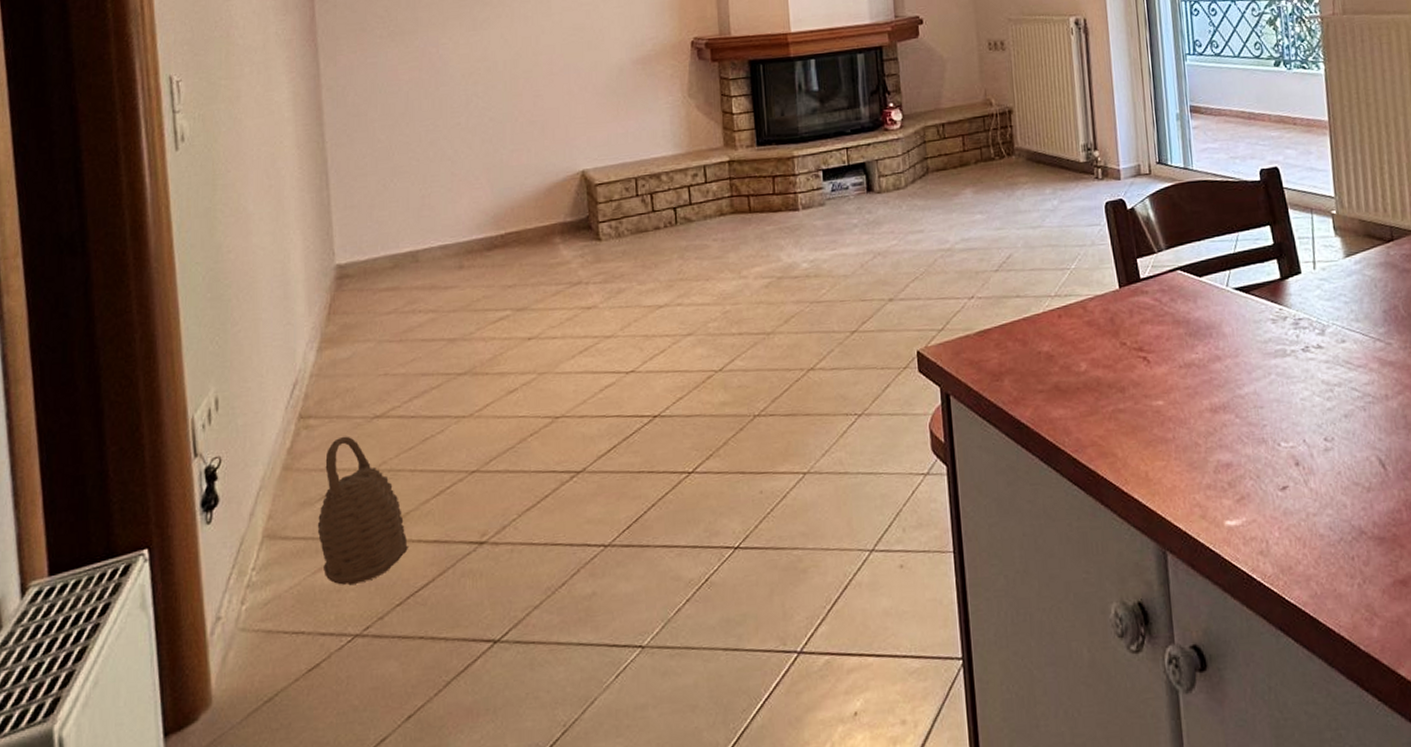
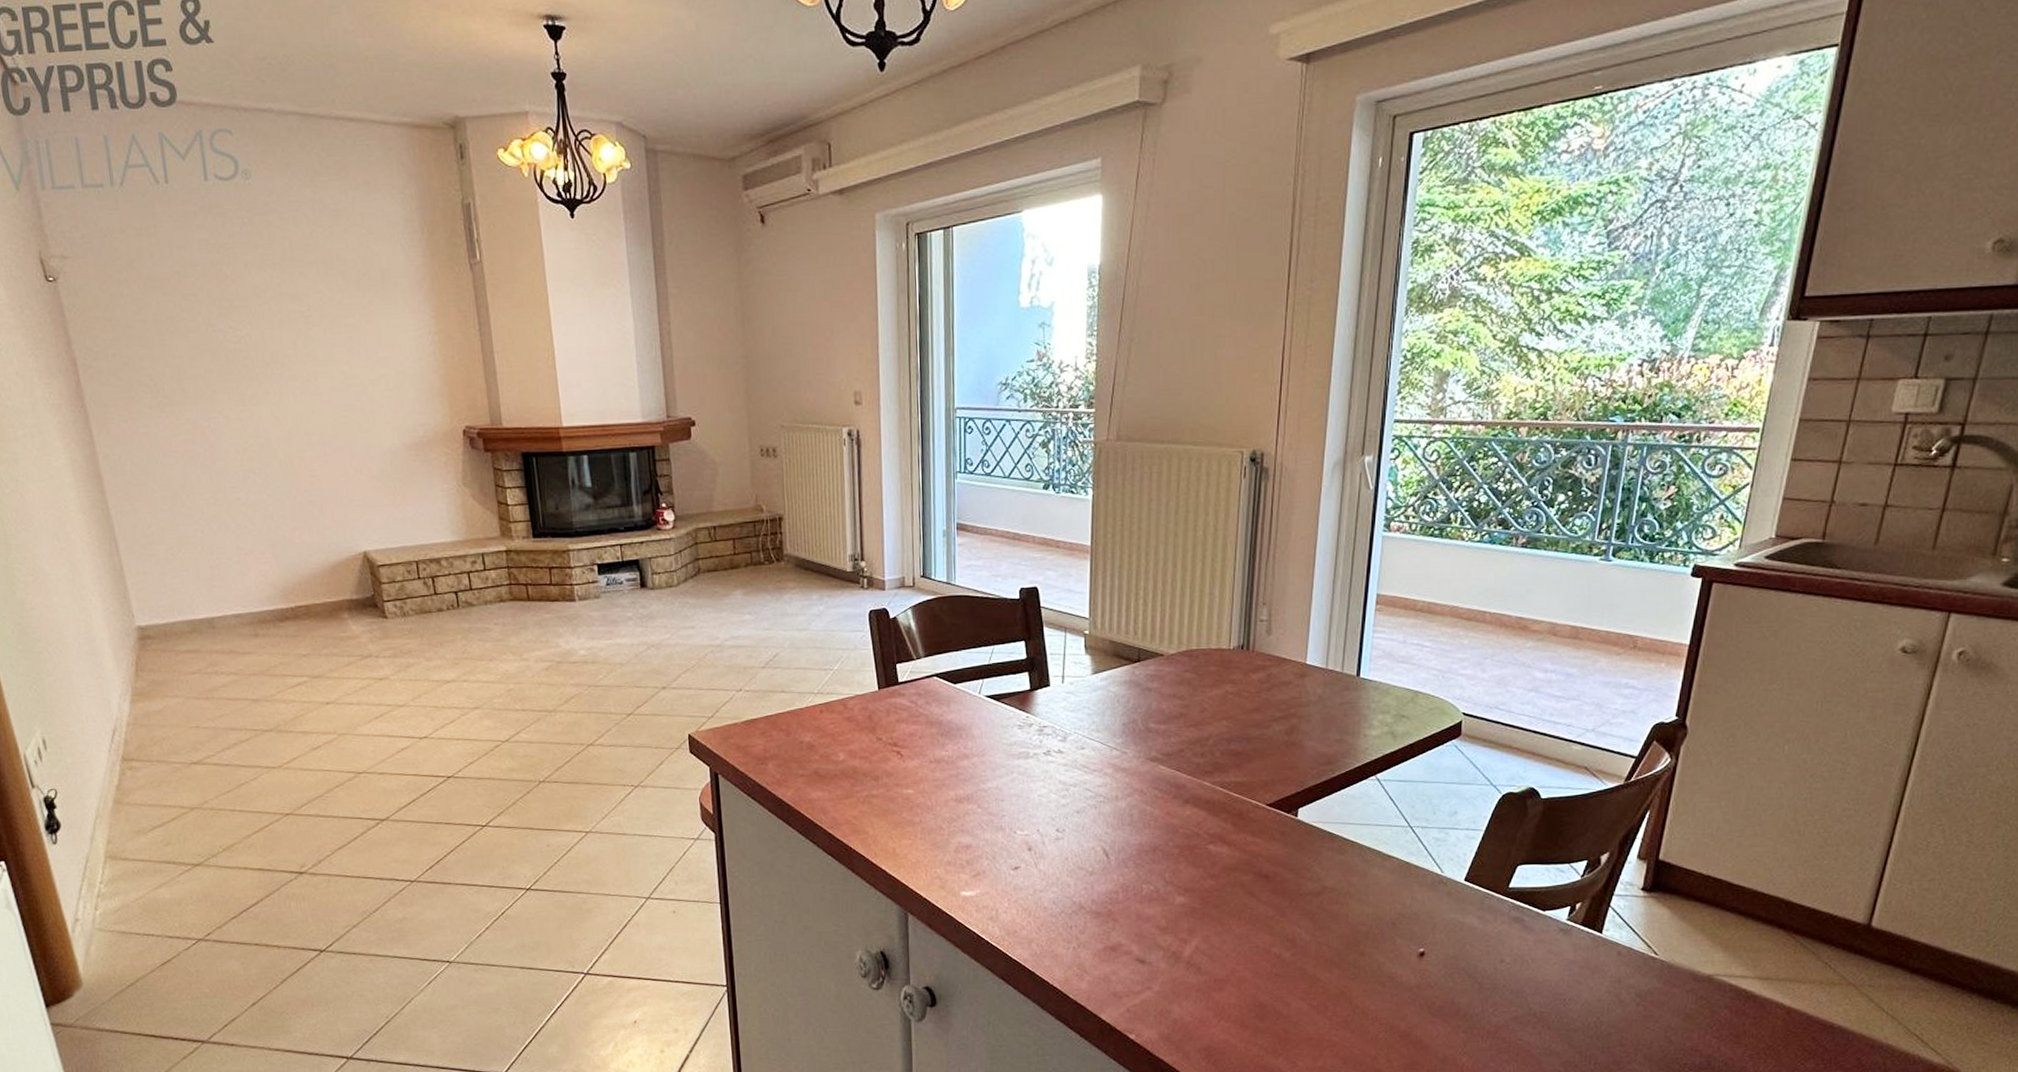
basket: present [317,436,409,586] -> none [151,778,237,900]

